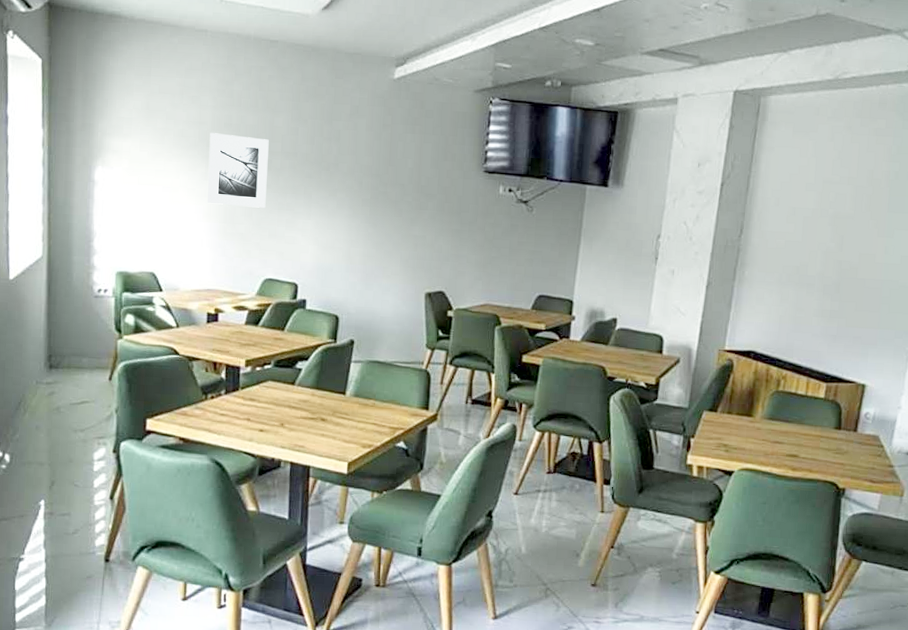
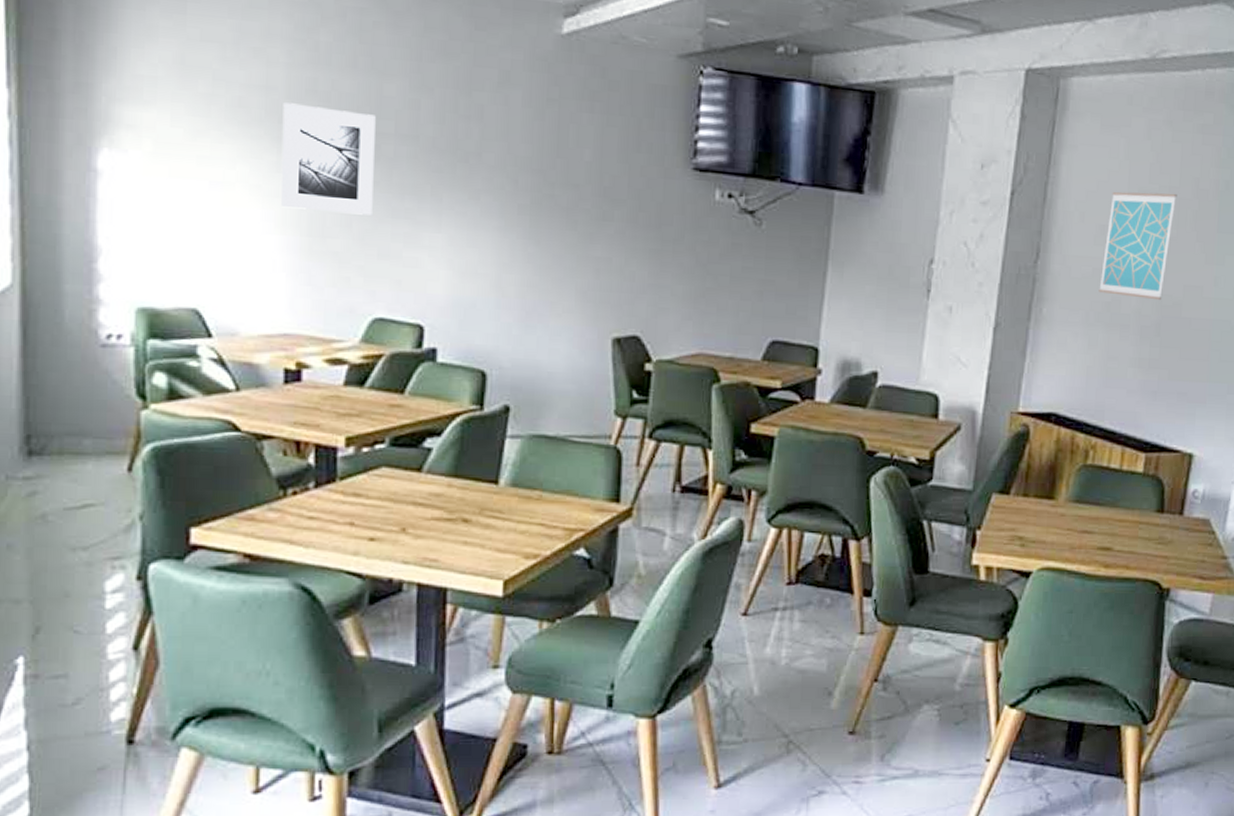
wall art: none [790,182,855,265] -> present [1099,191,1177,301]

